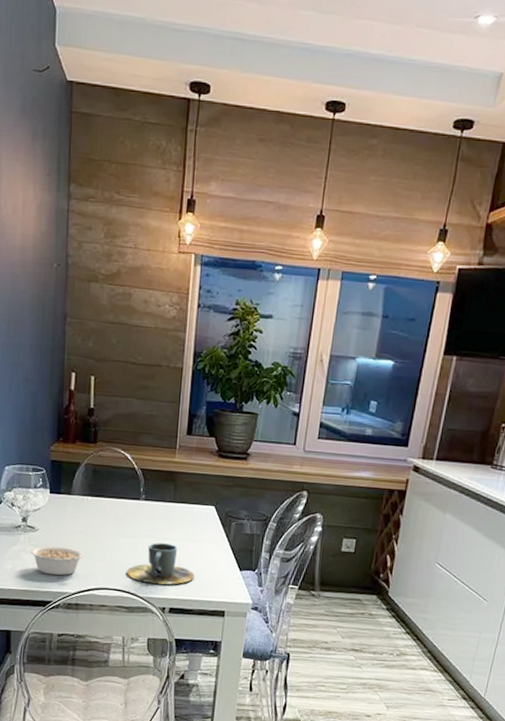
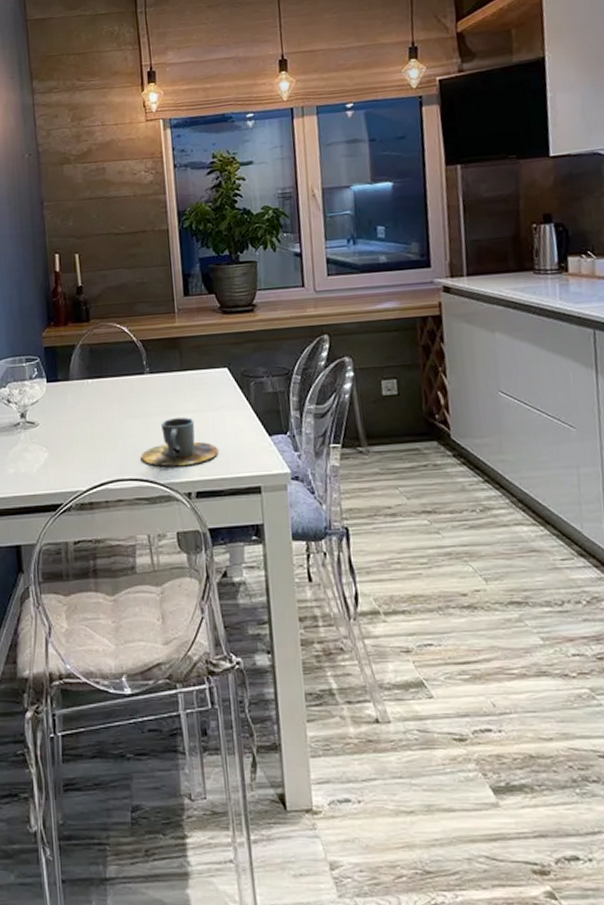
legume: present [30,545,84,576] -> none [32,439,92,474]

